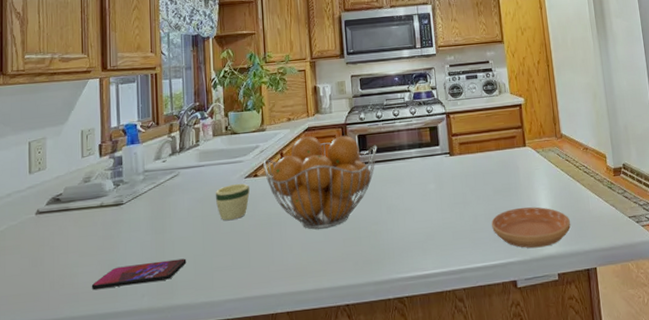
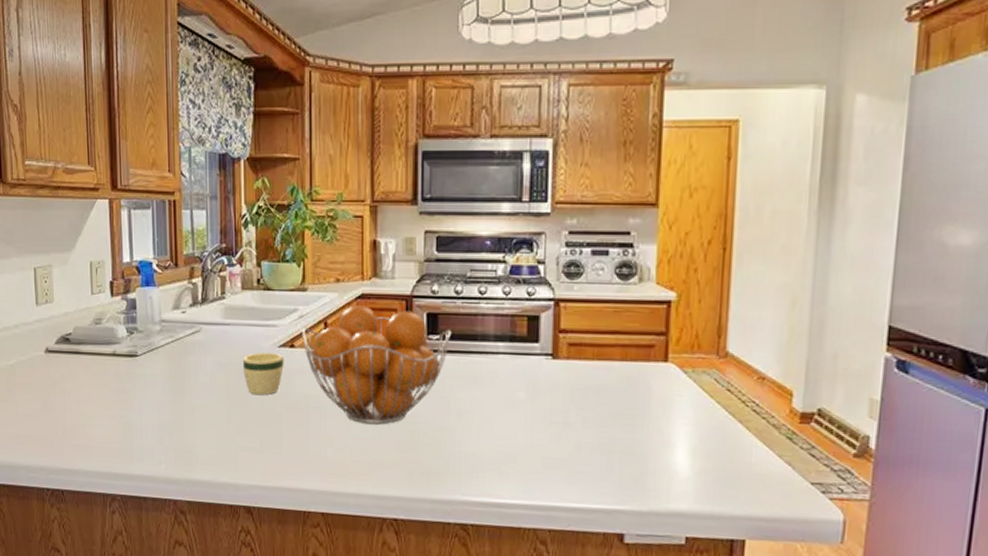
smartphone: present [91,258,187,289] -> none [105,426,208,450]
saucer: present [492,207,571,249] -> none [600,442,718,500]

